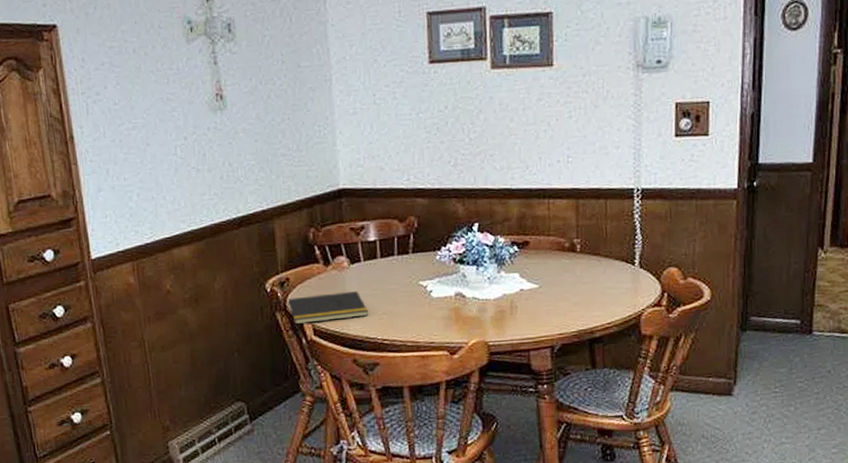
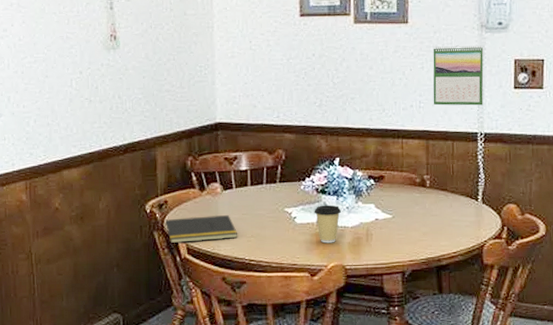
coffee cup: none [452,275,483,318] -> present [314,205,342,243]
calendar: none [582,88,640,160] -> present [433,45,484,106]

